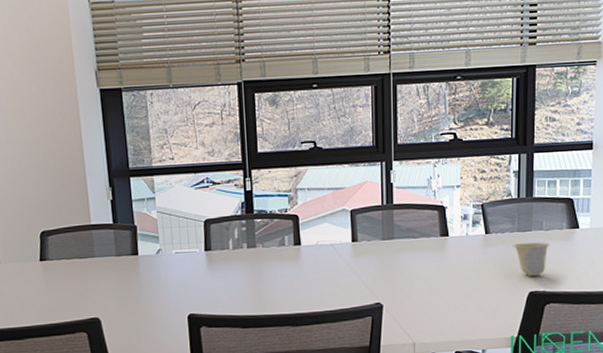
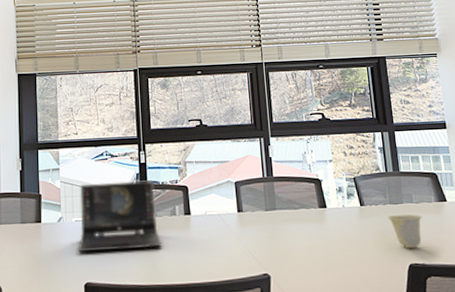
laptop: none [178,209,270,285] -> present [78,180,162,253]

